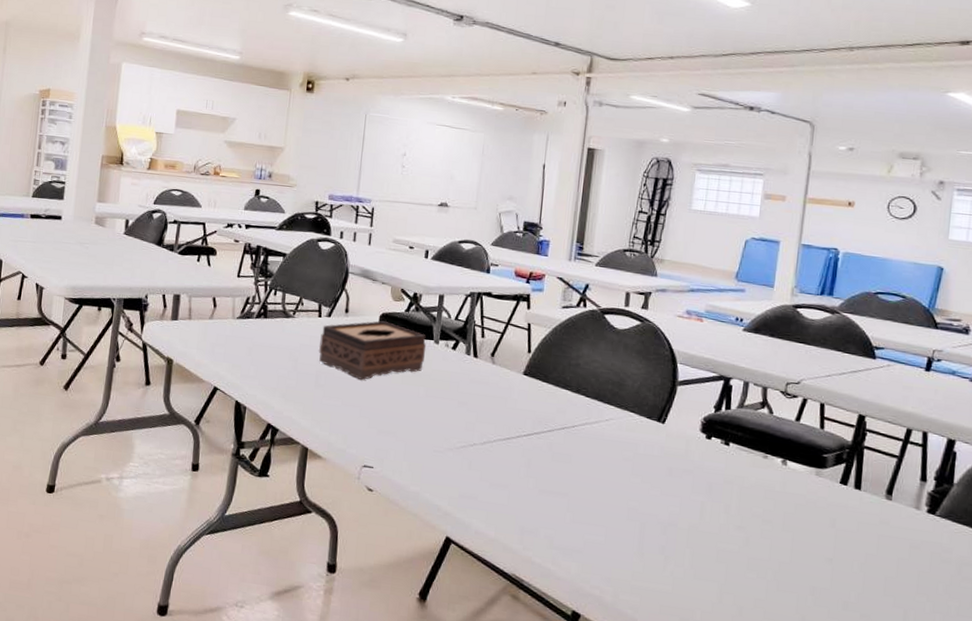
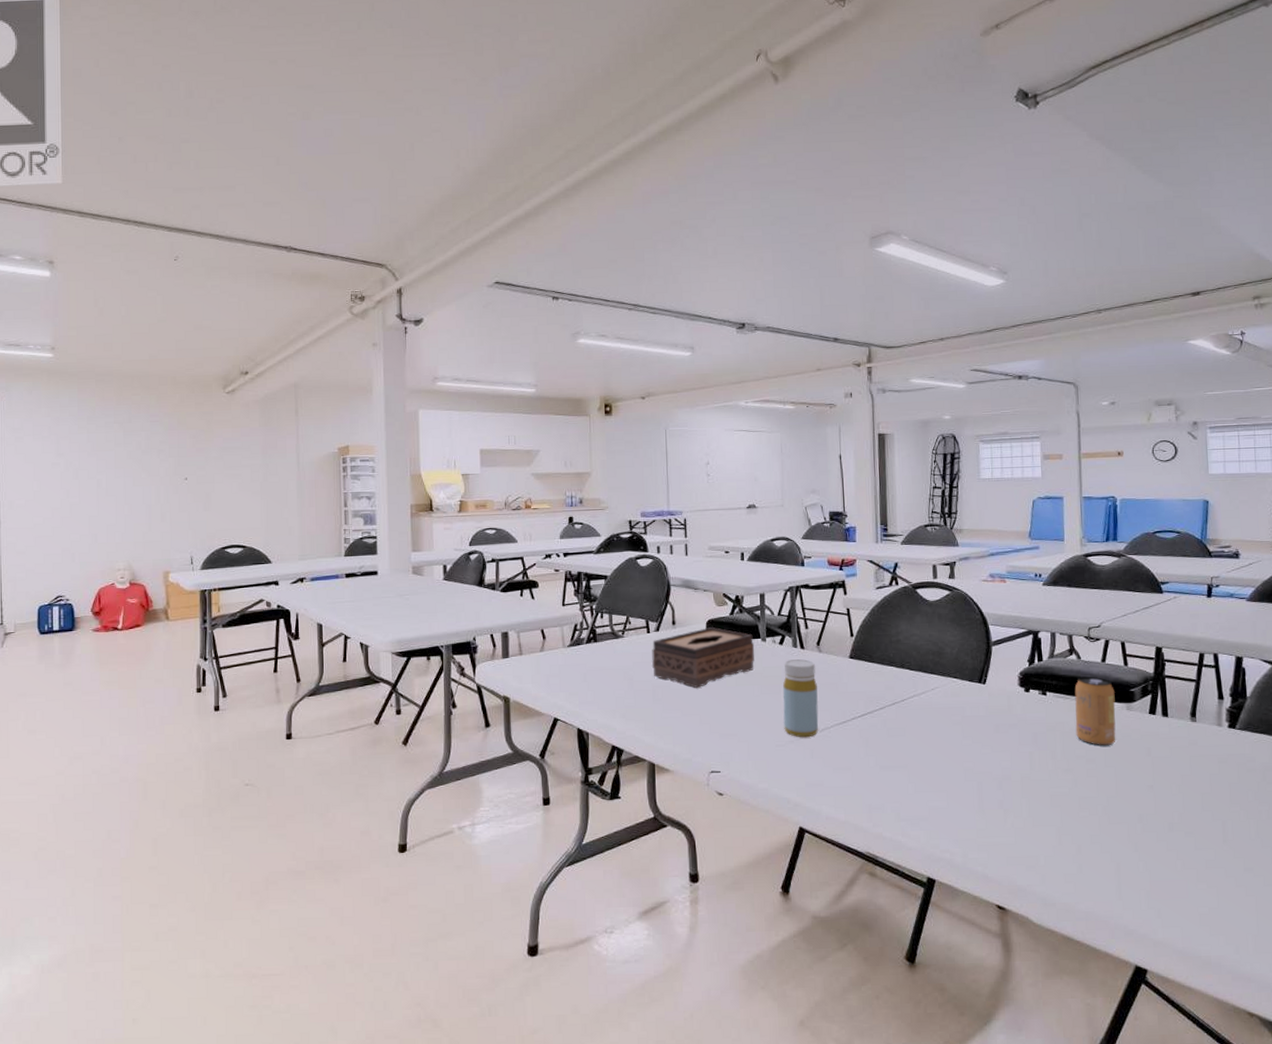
bottle: none [445,366,486,448] -> present [783,659,819,738]
beverage can: none [755,432,805,510] -> present [1074,676,1116,746]

